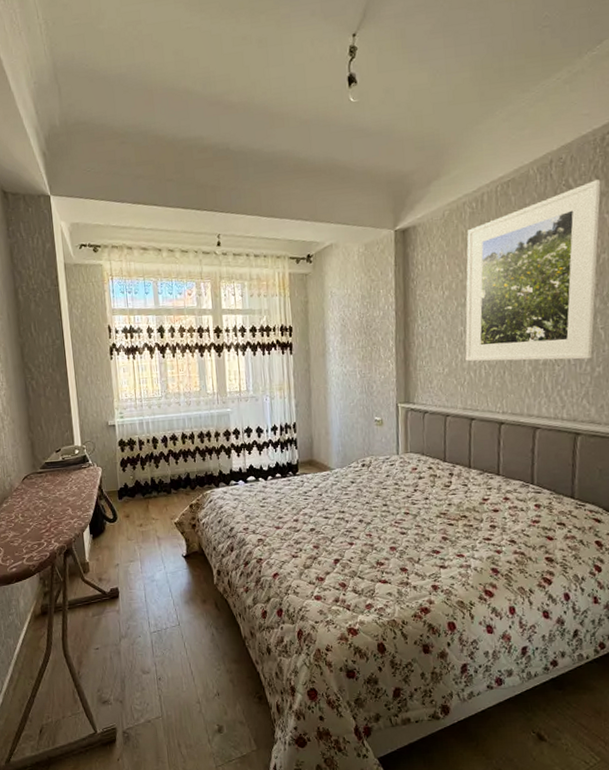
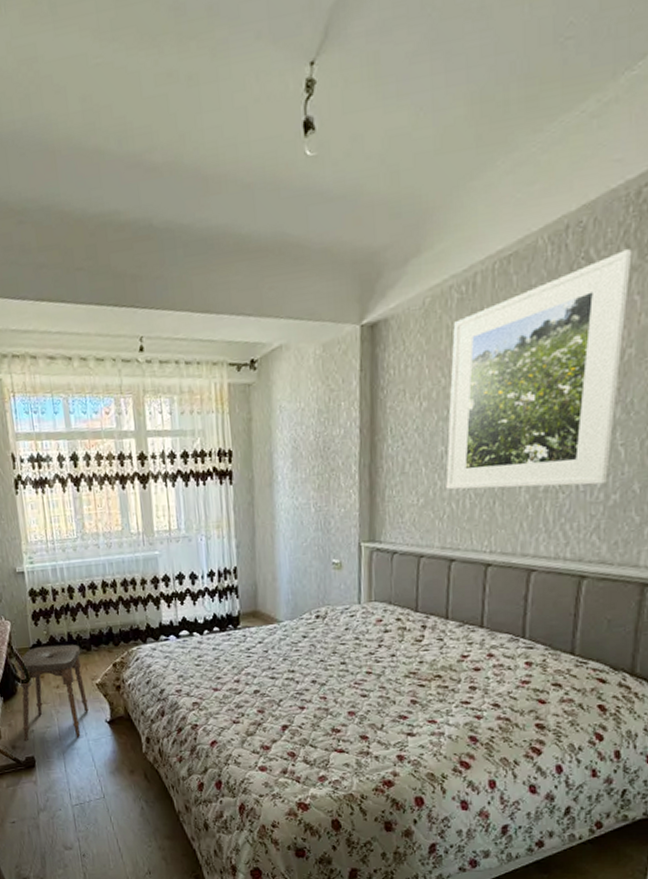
stool: none [105,487,168,573] -> present [16,644,89,740]

